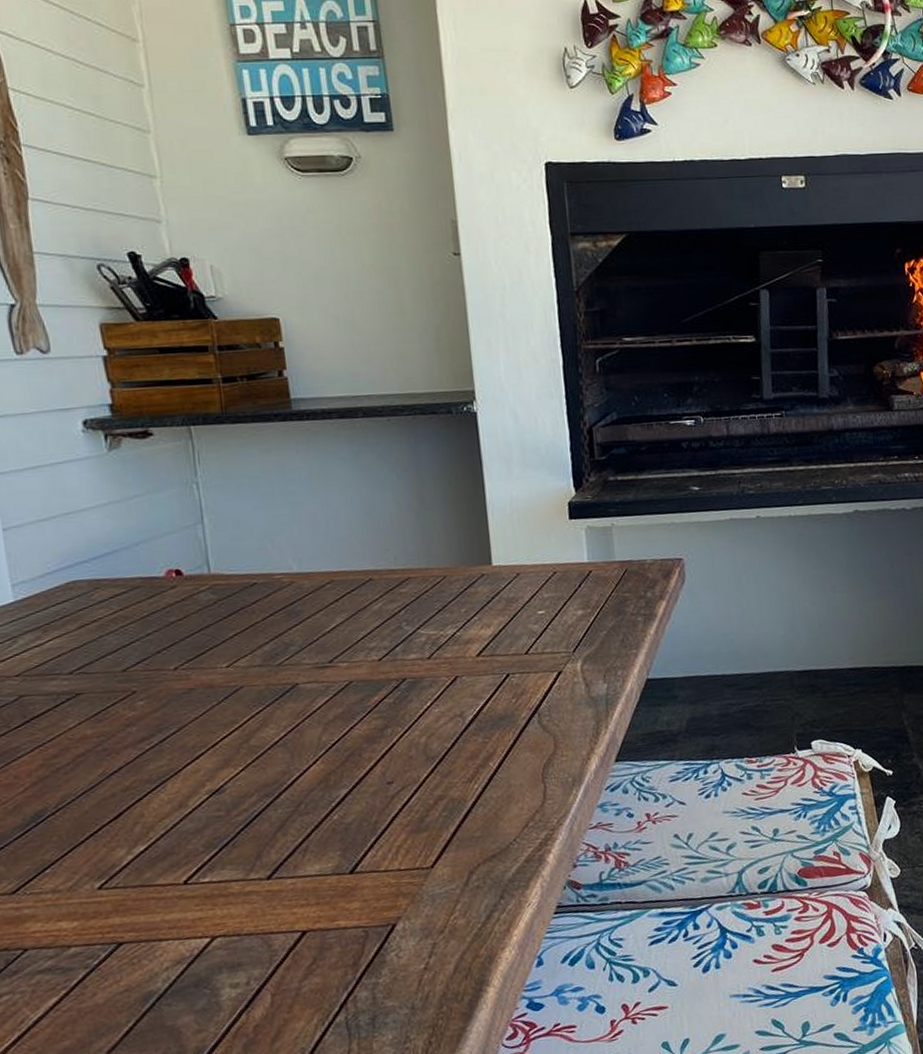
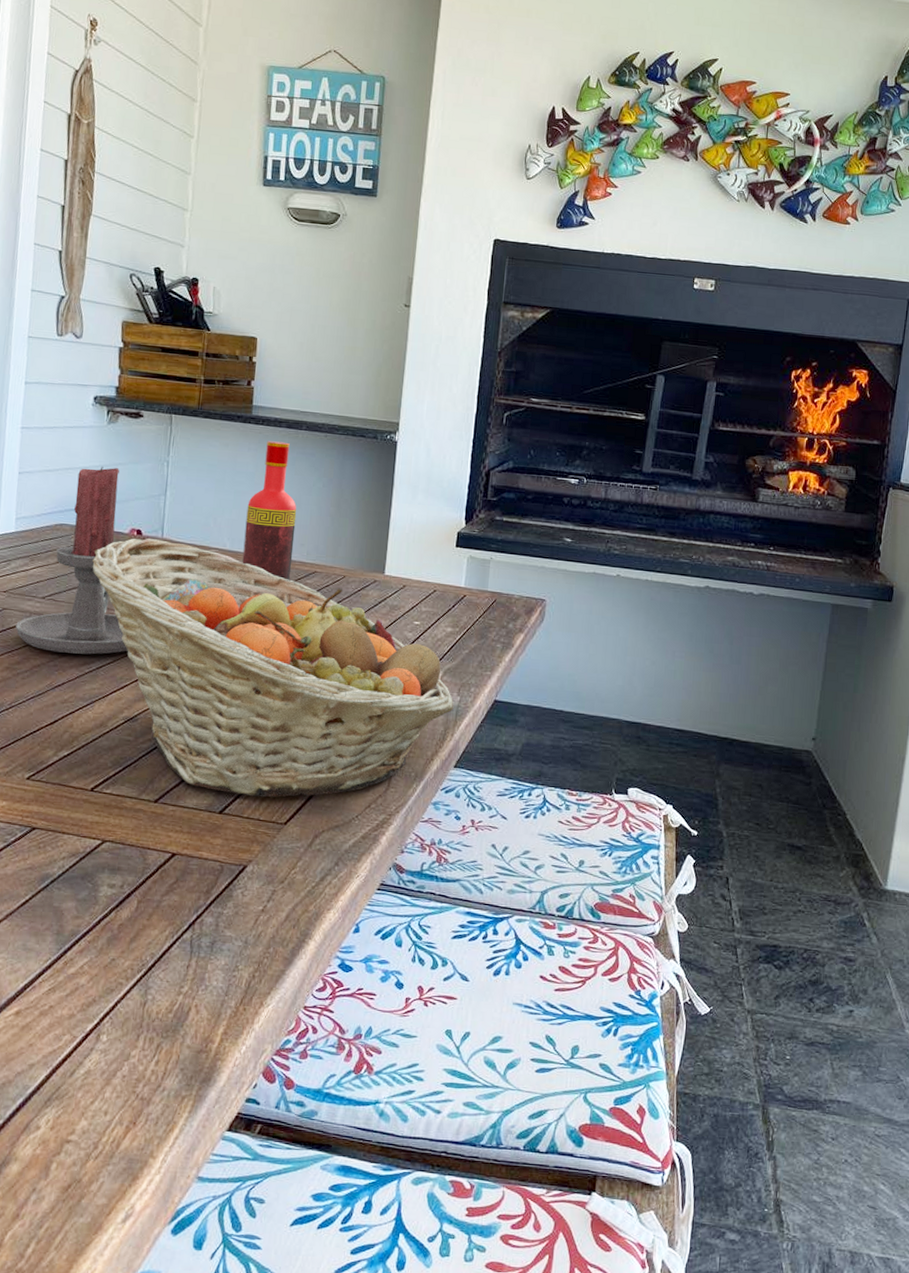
candle holder: none [41,501,195,735] -> present [16,466,128,655]
fruit basket: none [125,575,603,850] -> present [92,538,454,798]
bottle: none [309,435,381,594] -> present [242,441,297,580]

